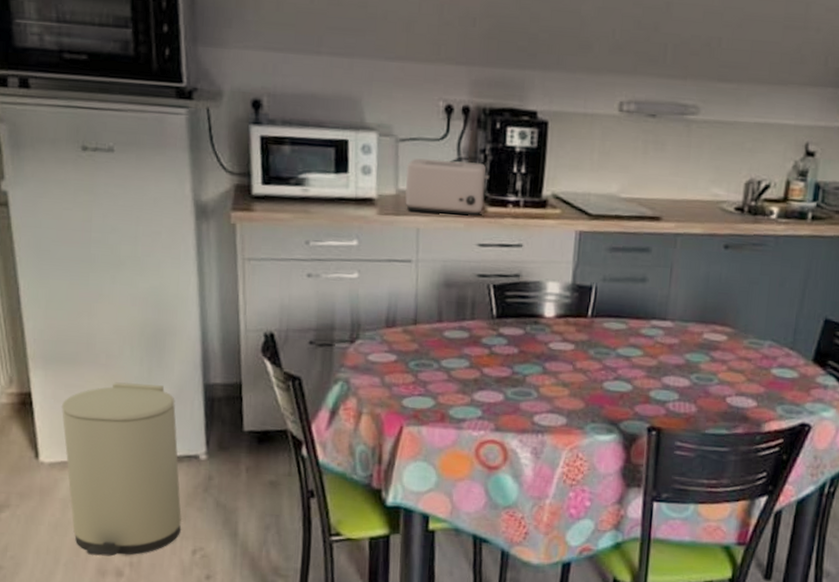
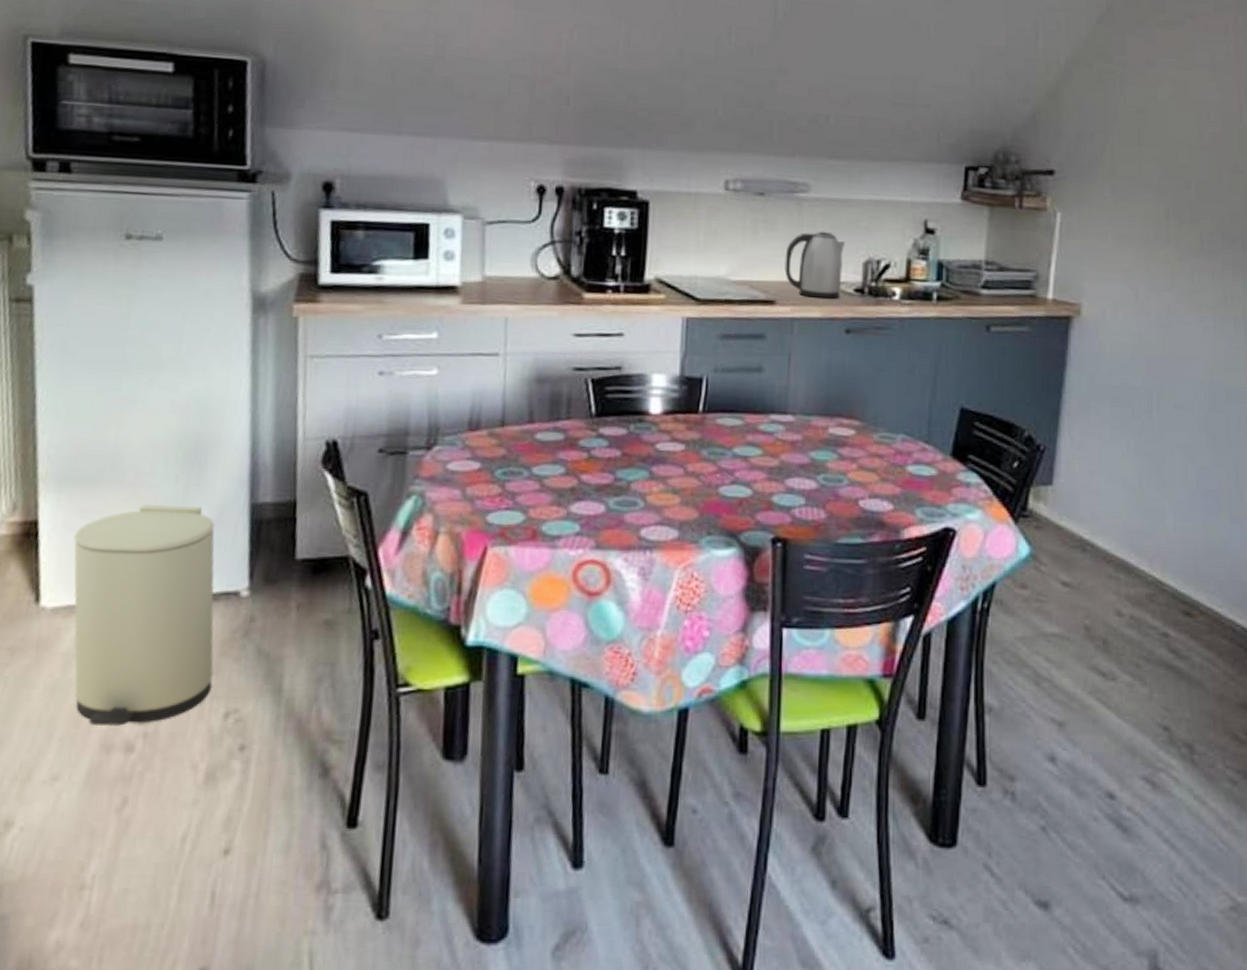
toaster: present [405,158,490,216] -> none [492,242,587,304]
kettle: none [671,152,730,217] -> present [784,231,846,300]

